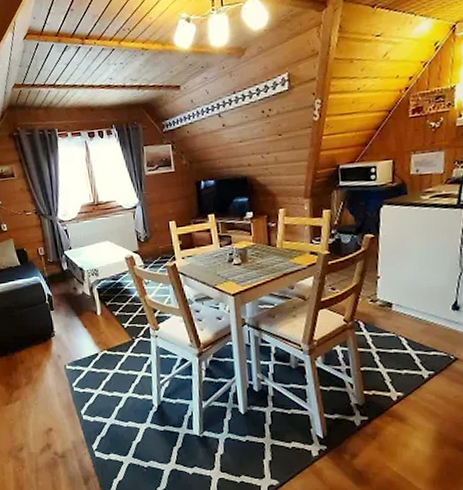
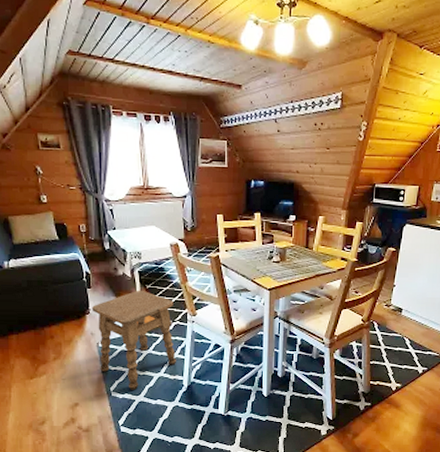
side table: none [57,307,144,412] -> present [92,290,176,390]

